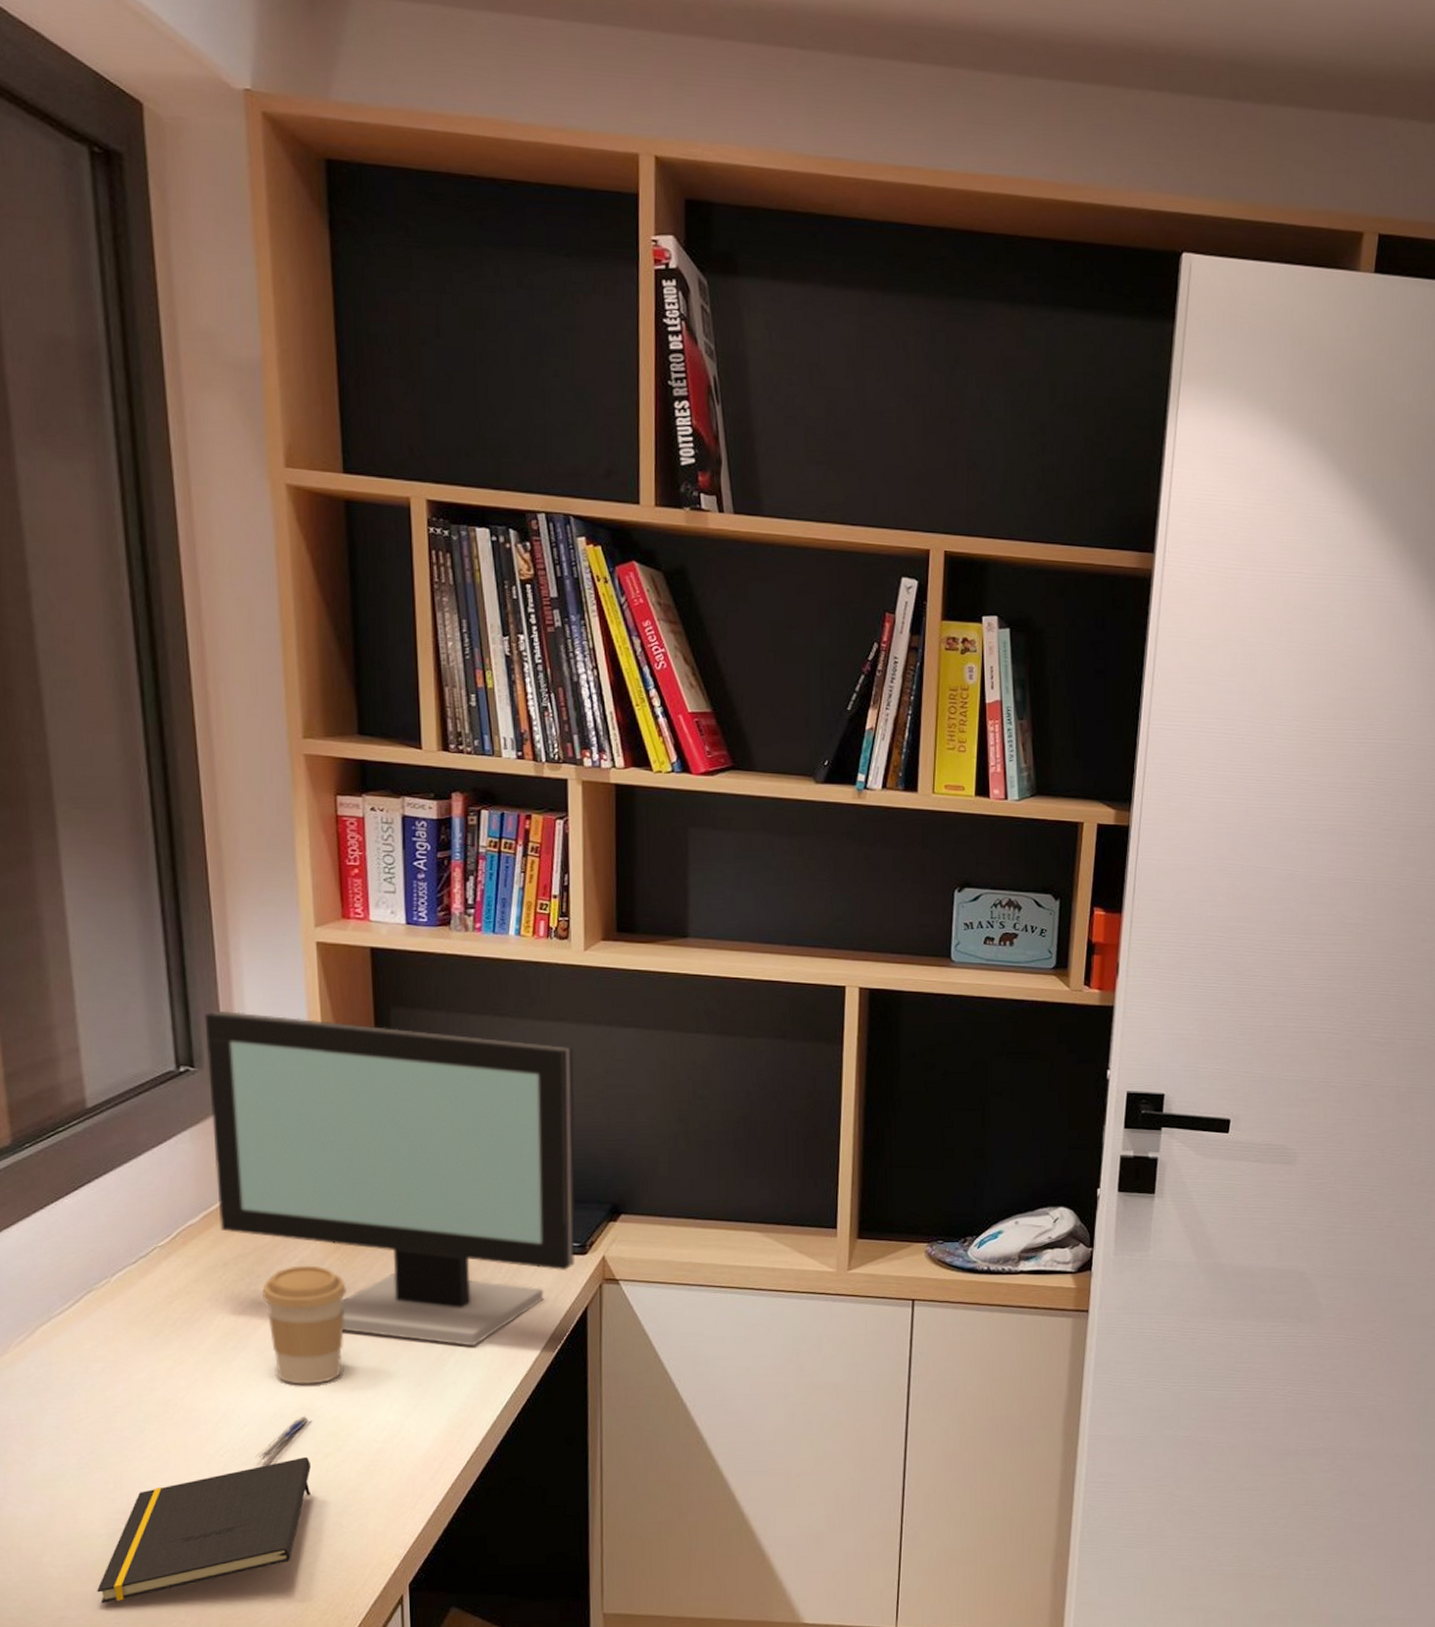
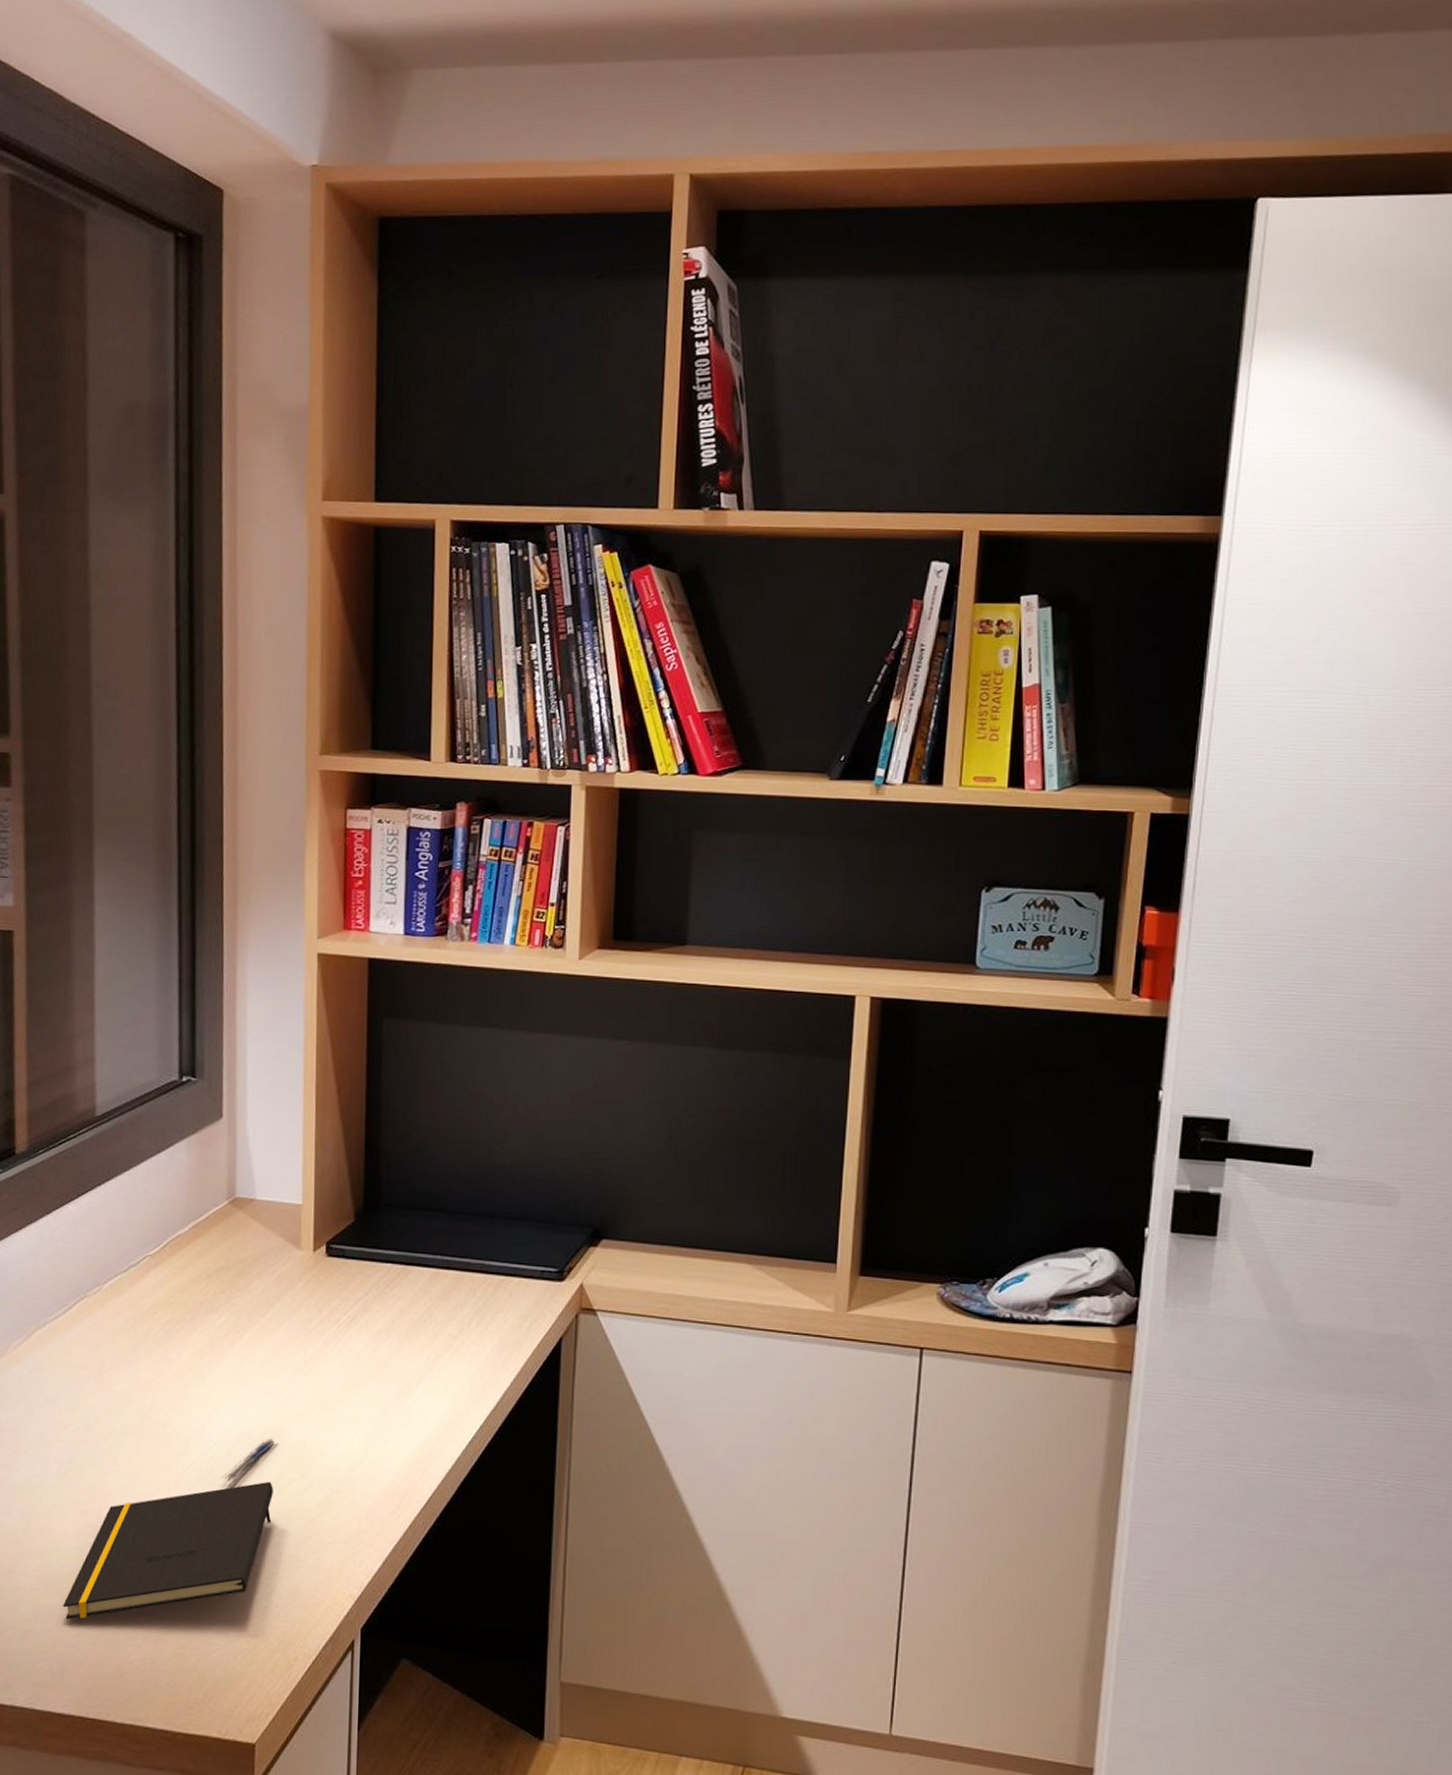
computer monitor: present [204,1010,576,1346] -> none [206,1021,562,1375]
coffee cup: present [262,1265,348,1384] -> none [241,1280,322,1405]

